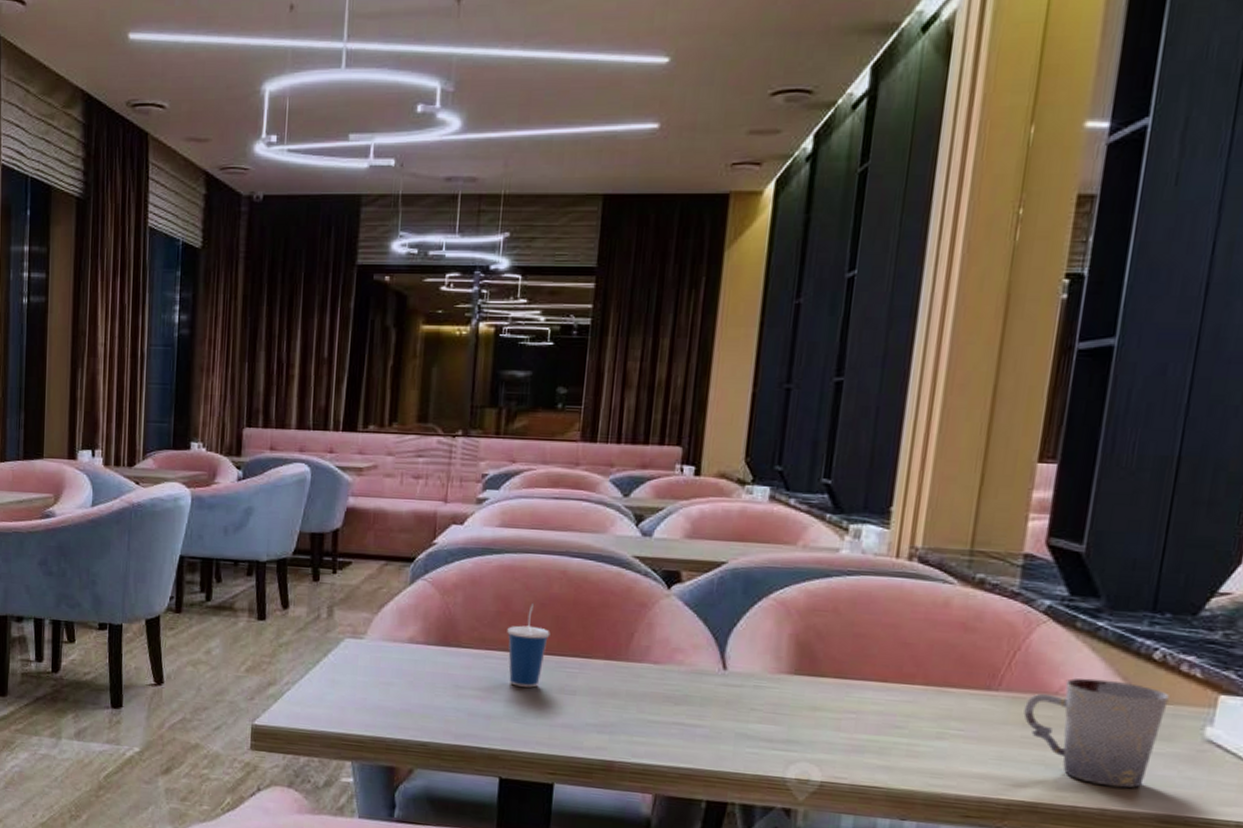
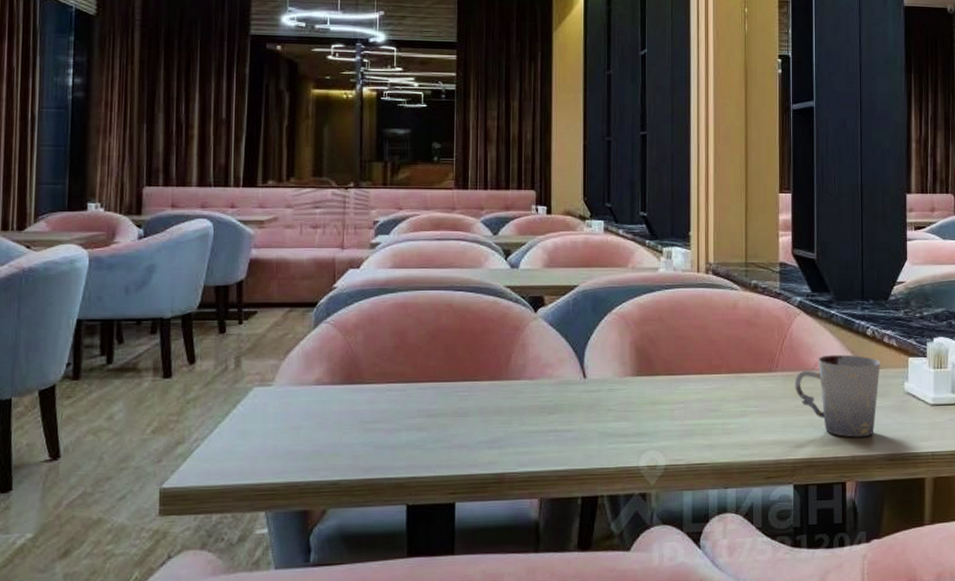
cup: present [507,602,550,688] -> none [405,335,442,415]

